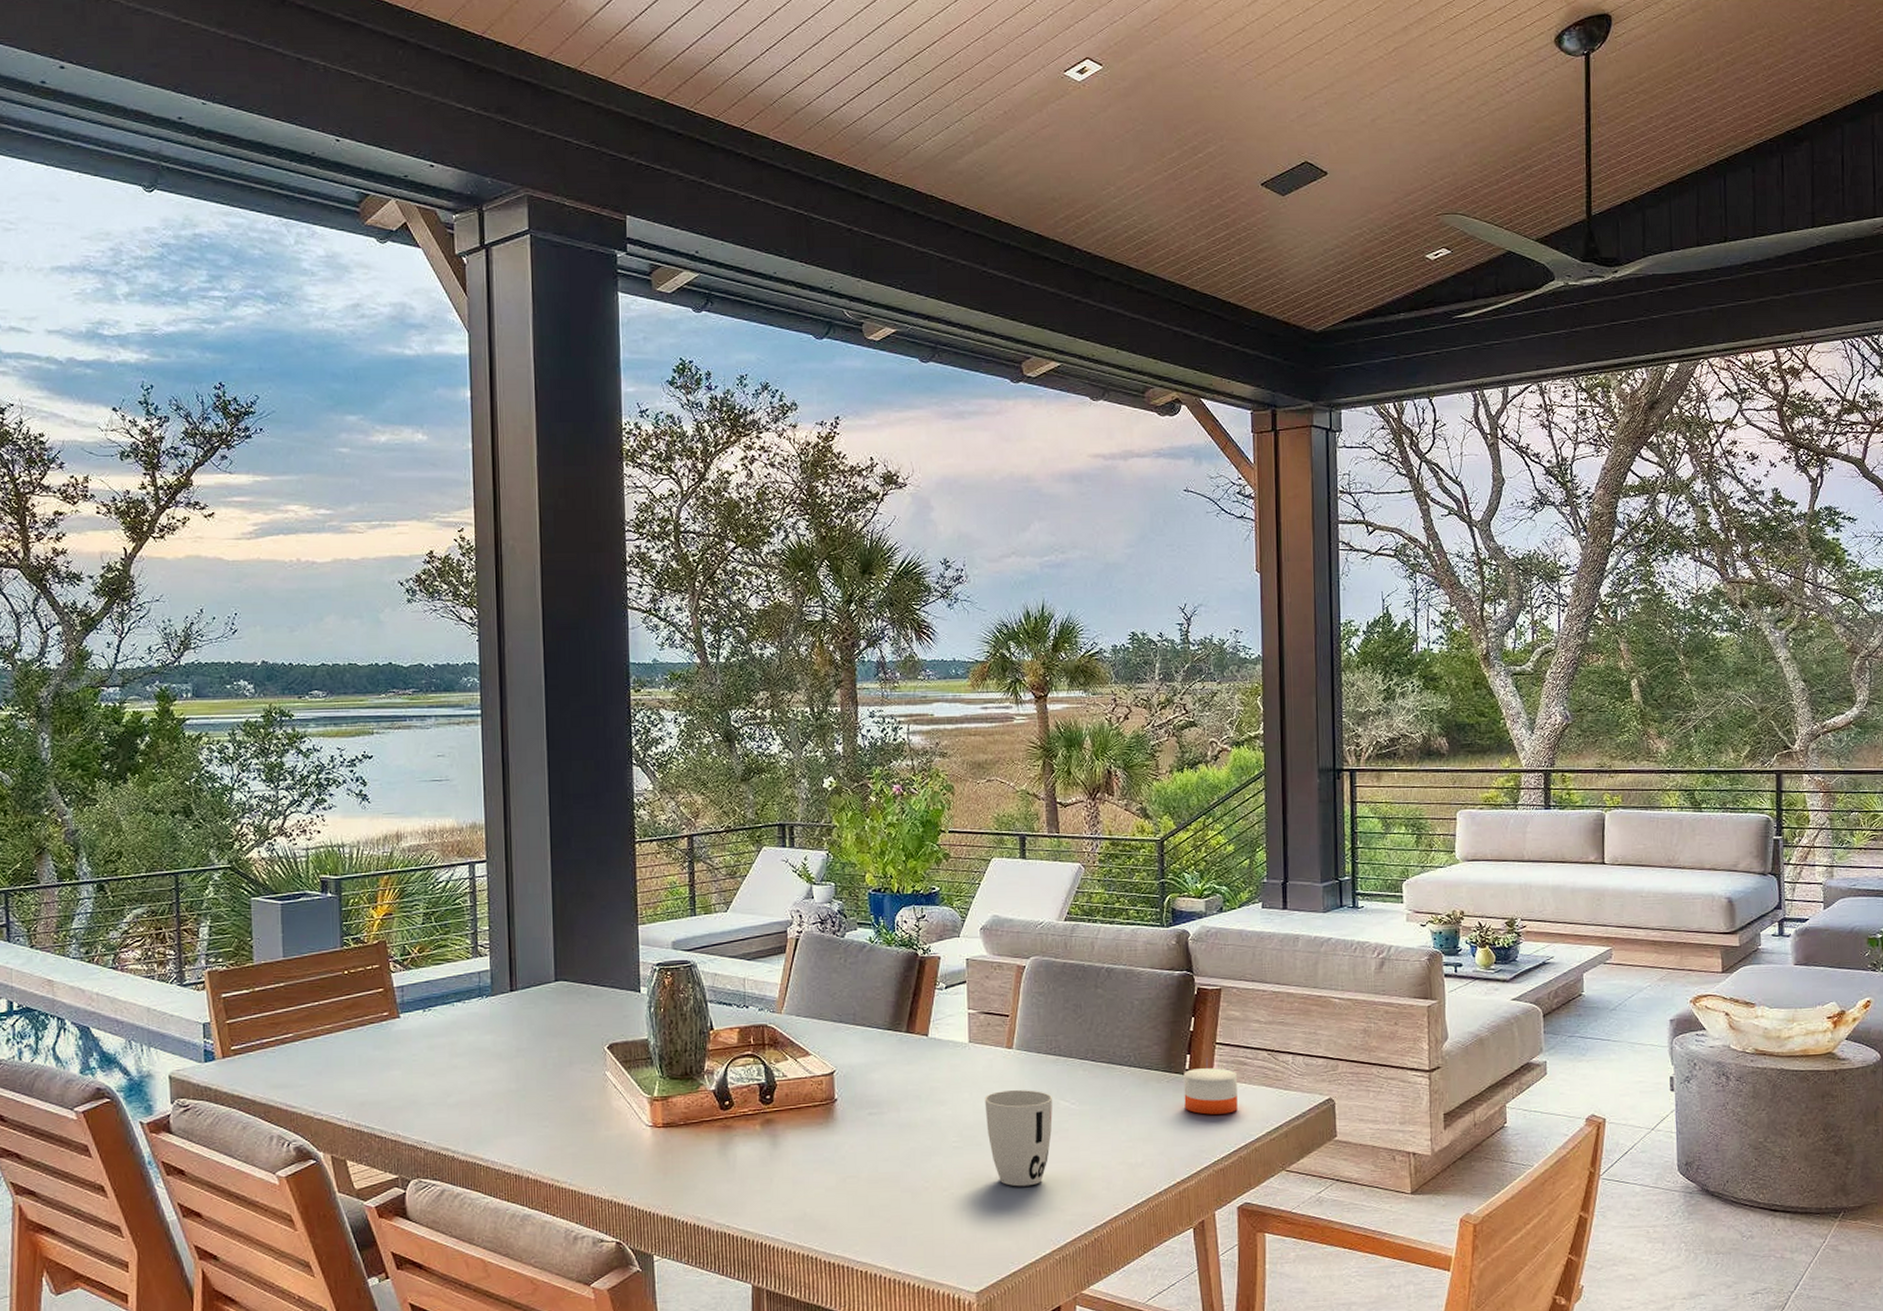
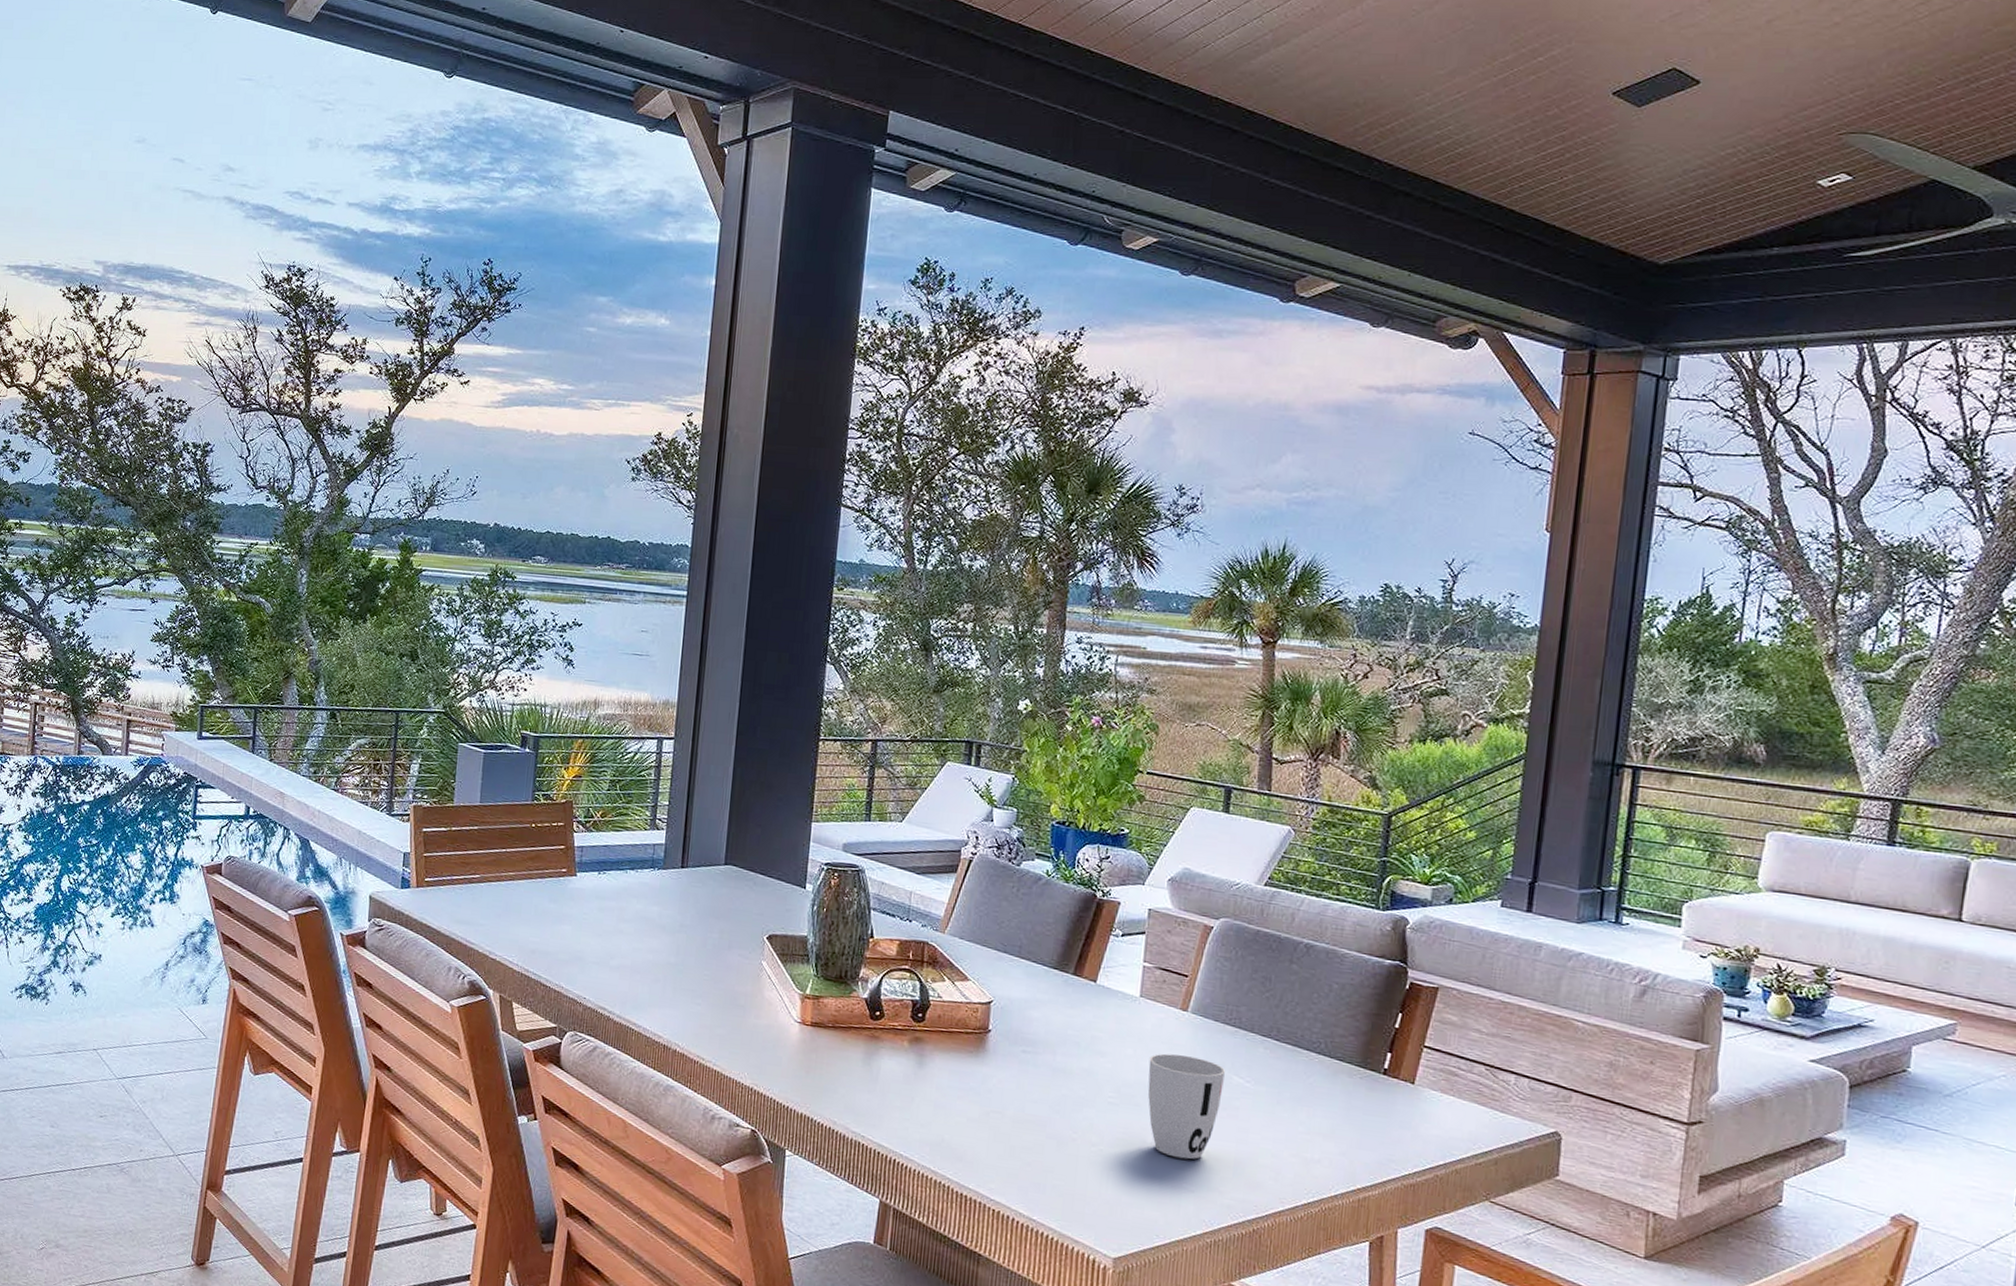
candle: present [1183,1058,1238,1115] -> none [1377,1060,1445,1126]

